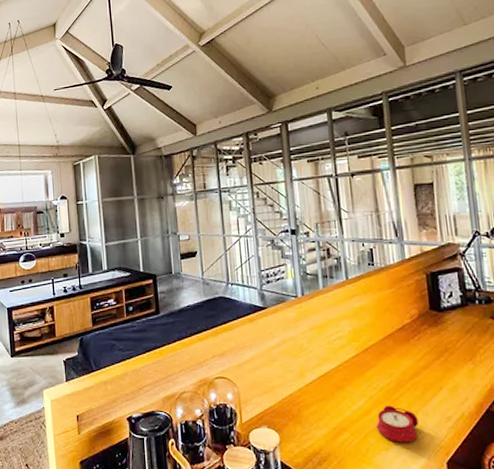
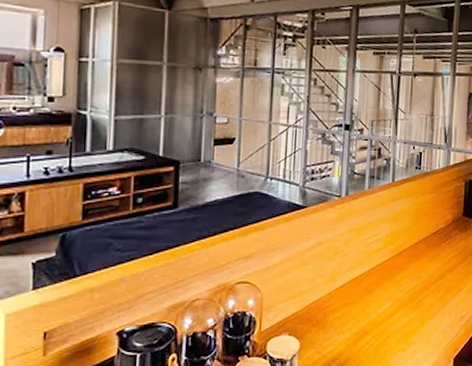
alarm clock: present [376,405,419,443] -> none [397,307,436,343]

